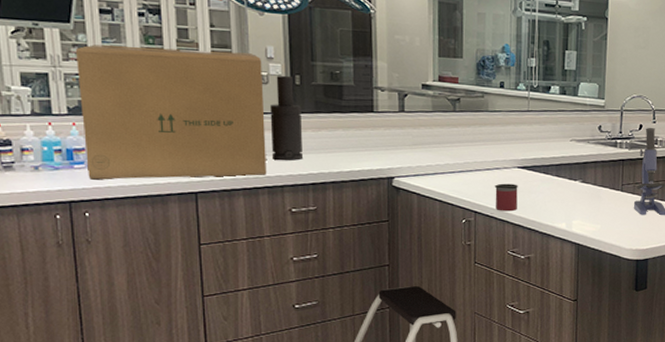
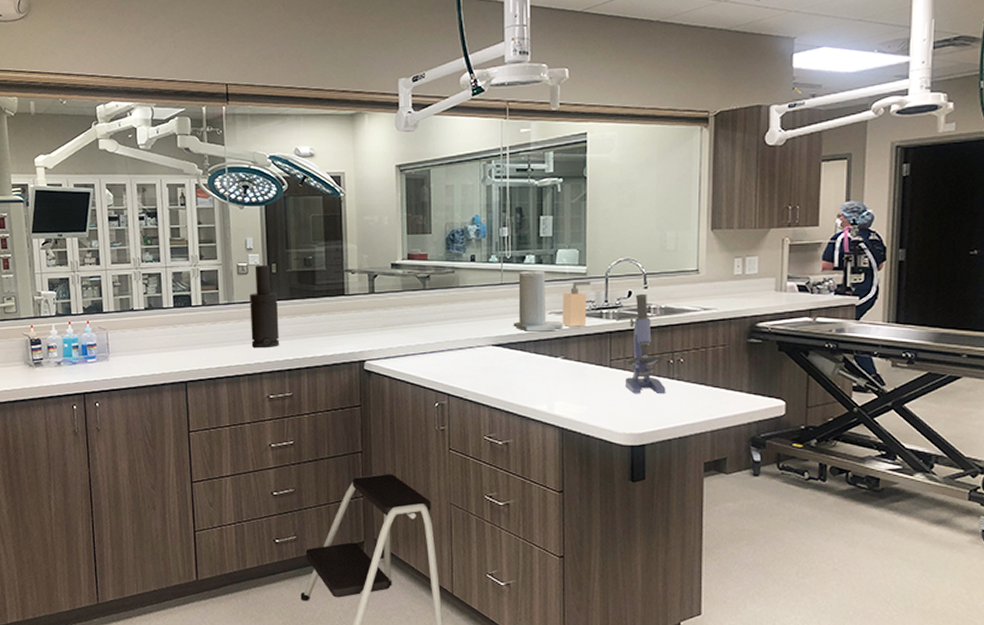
box: present [76,44,267,180] -> none [90,246,248,372]
beverage cup: present [494,183,518,212] -> none [468,363,493,393]
paper towel: none [537,100,583,157] -> present [513,271,563,332]
soap dispenser: none [581,113,609,154] -> present [562,282,591,327]

